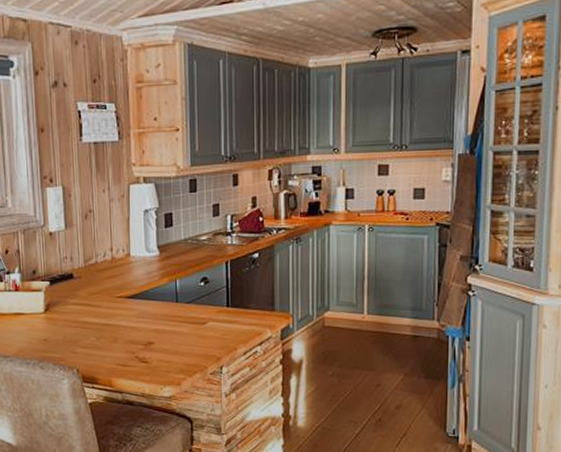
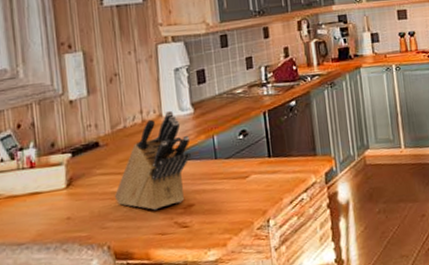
knife block: none [84,250,154,343] -> present [114,110,191,211]

